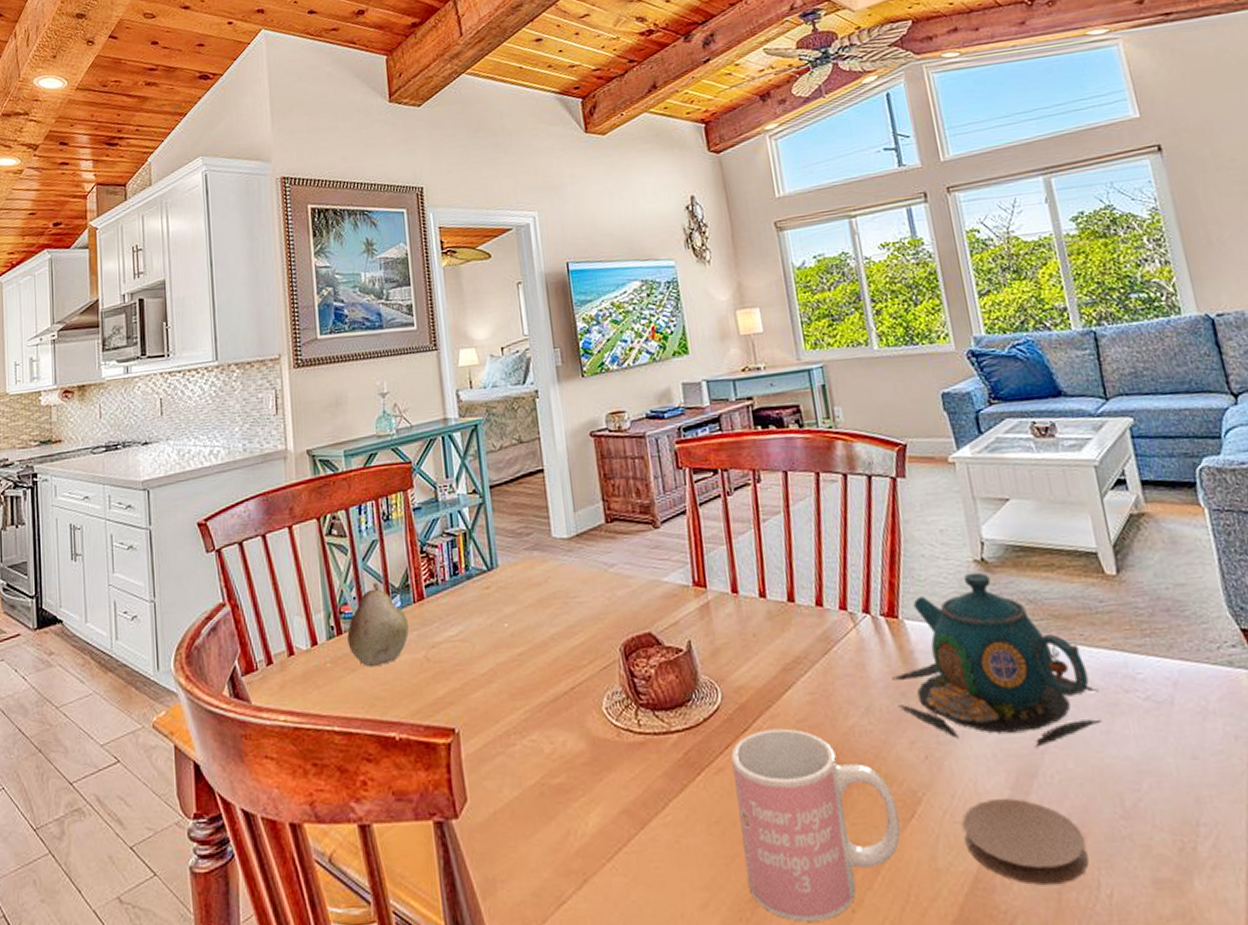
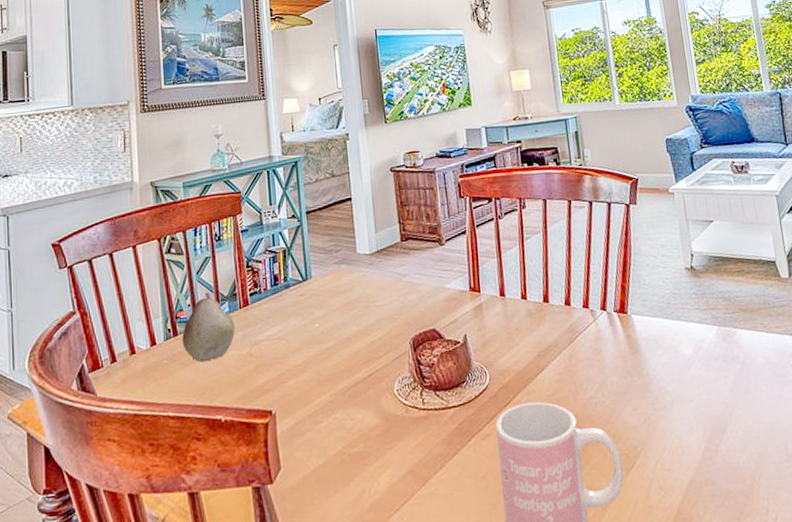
teapot: present [892,572,1103,748] -> none [621,277,775,410]
coaster: present [962,798,1089,886] -> none [670,449,761,515]

